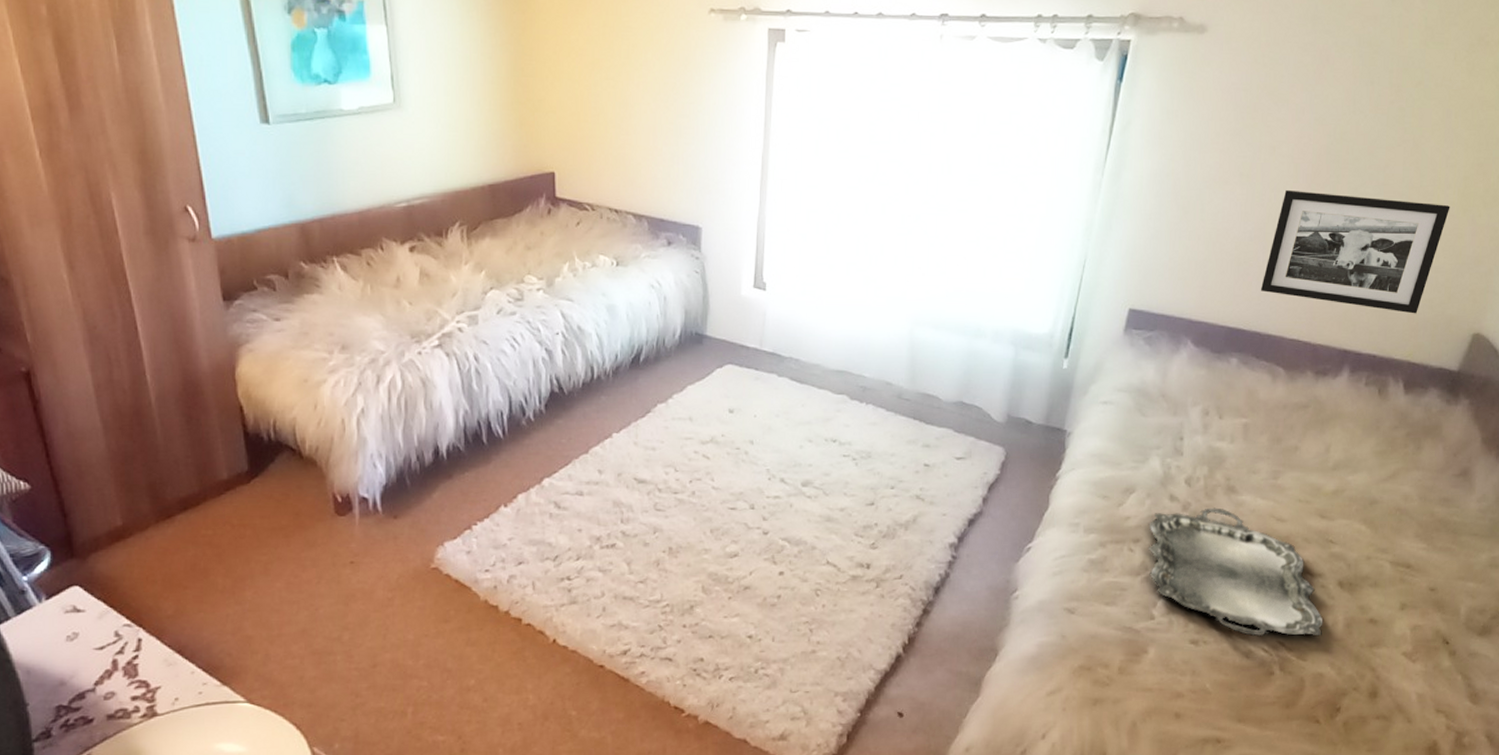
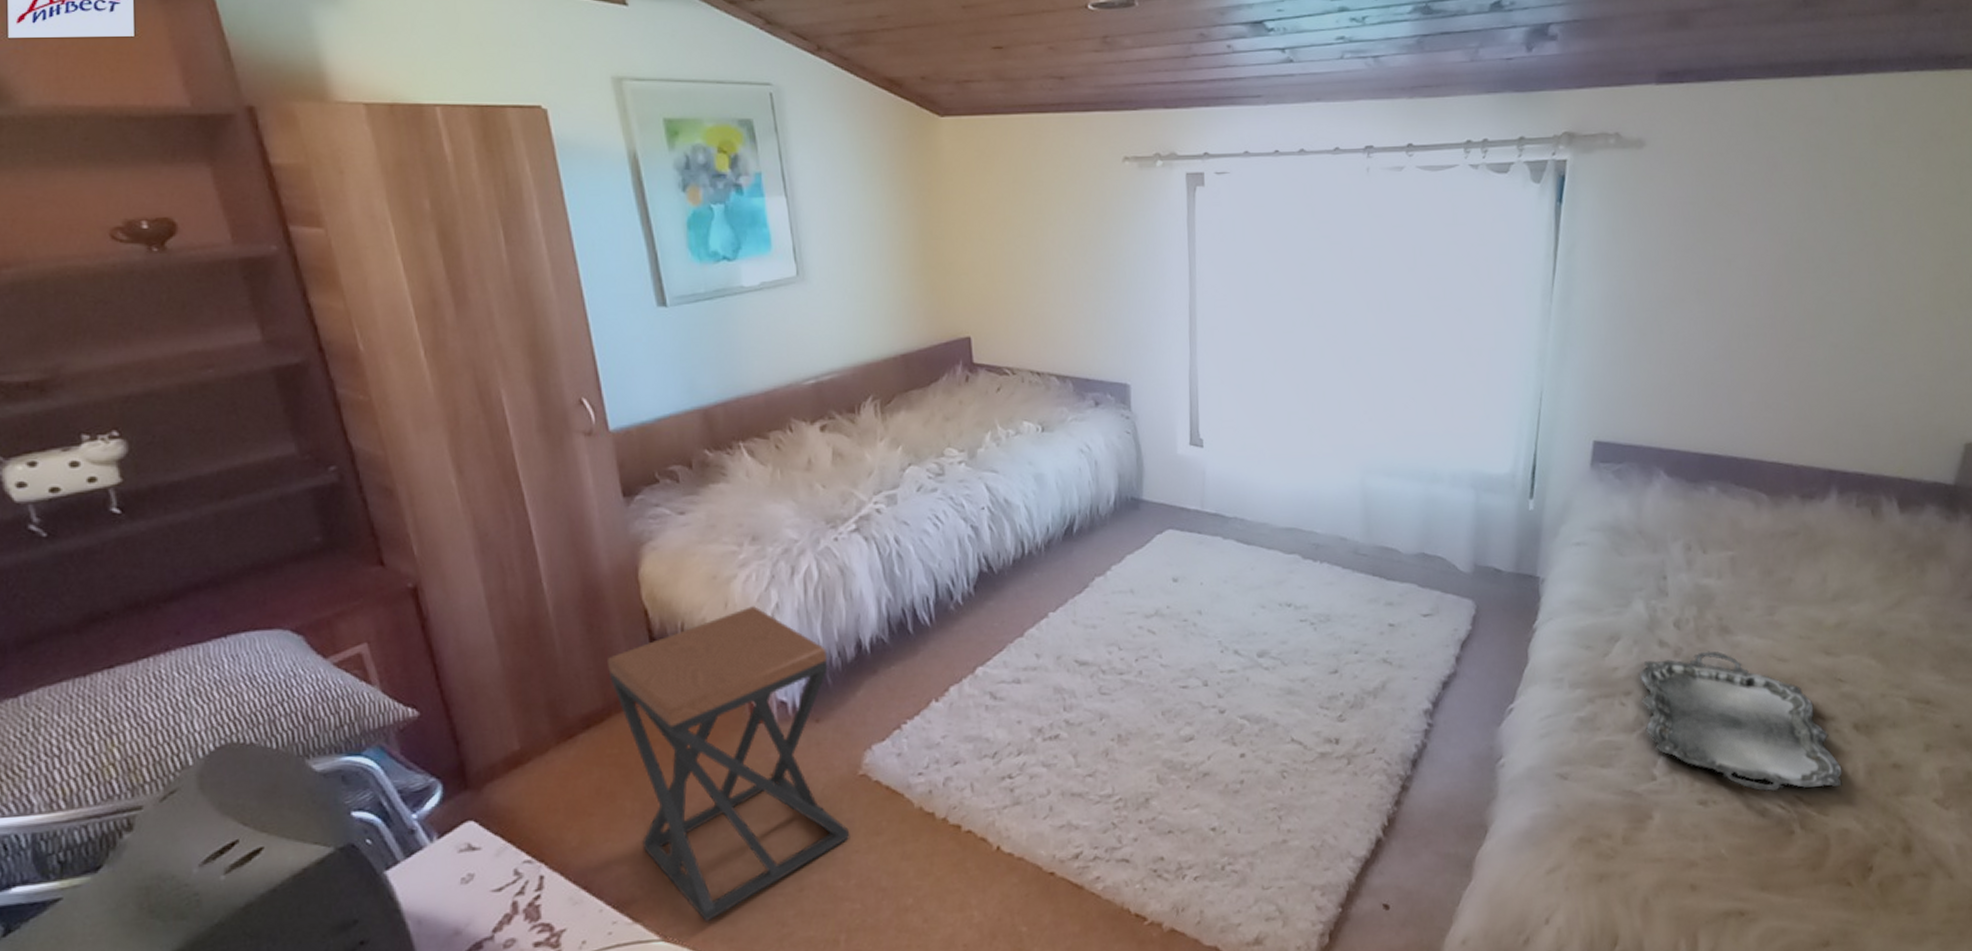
stool: none [203,409,421,689] -> present [606,606,850,922]
picture frame: present [1260,189,1450,314] -> none [1731,303,1924,427]

